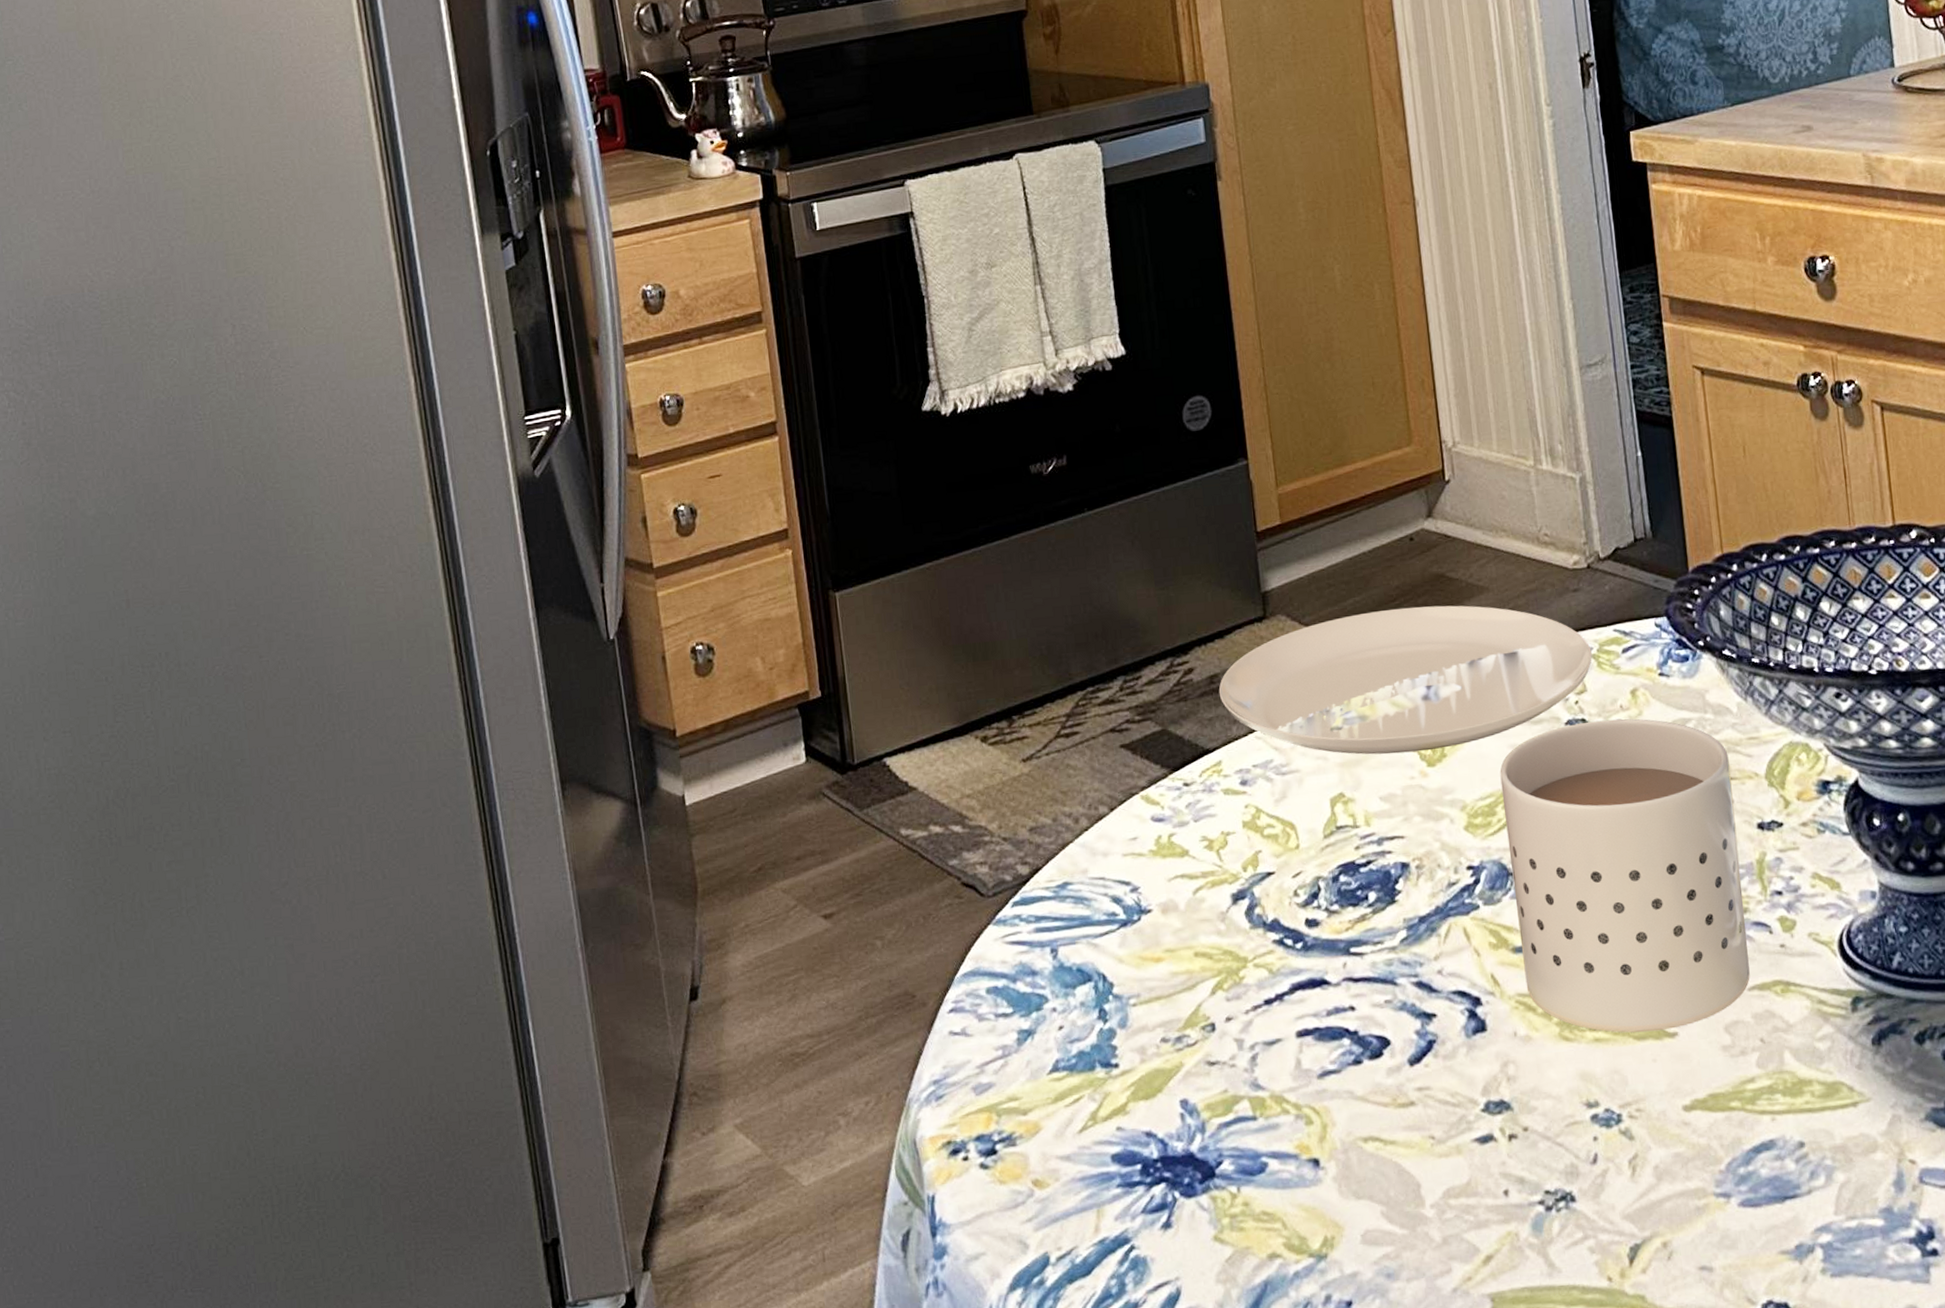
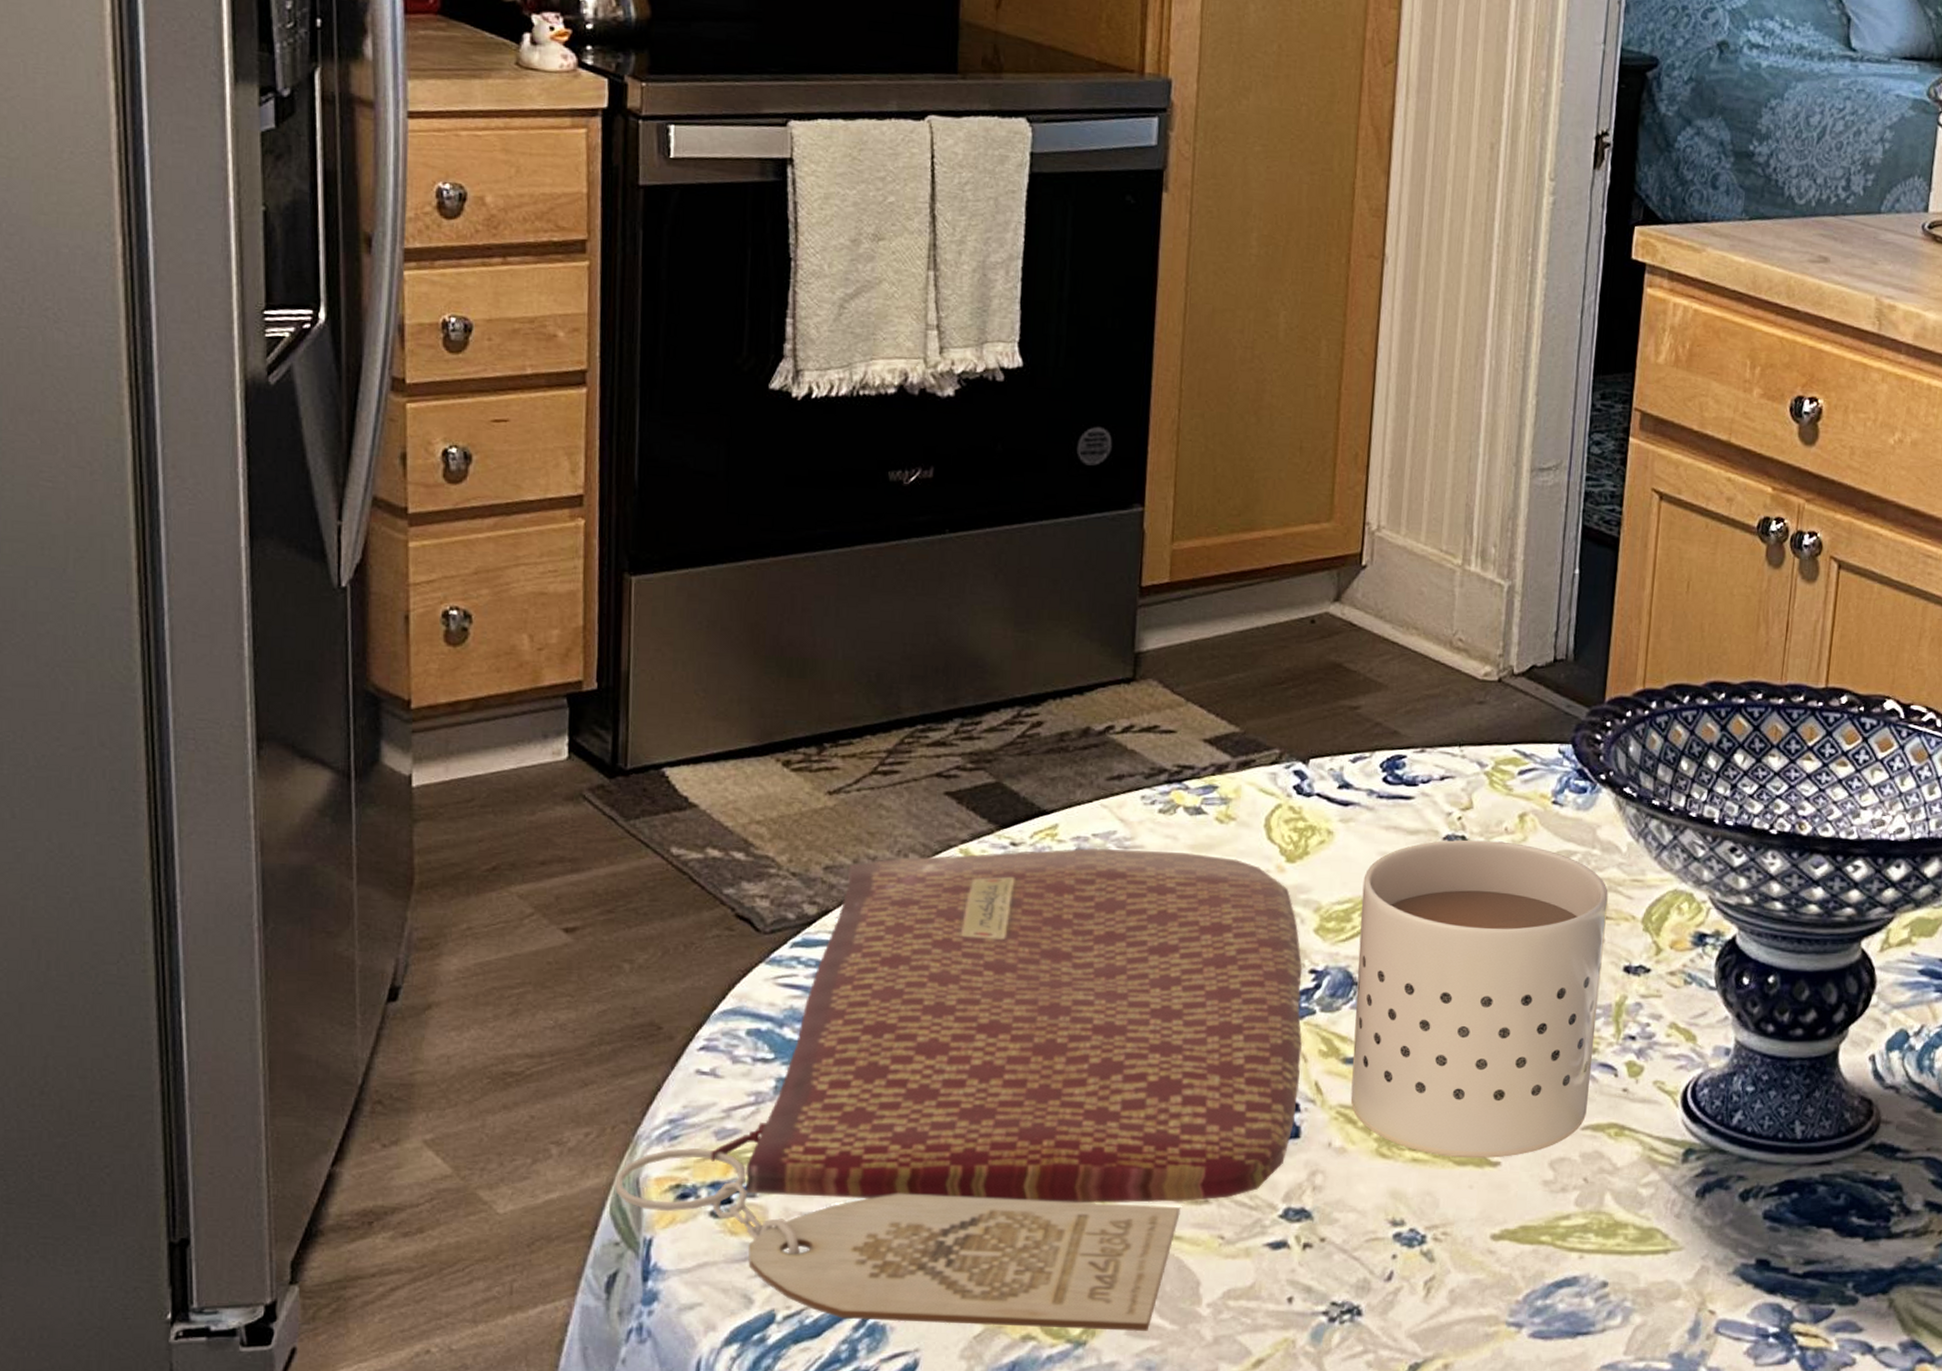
placemat: none [896,770,1479,1255] -> present [615,848,1303,1332]
plate: present [1218,605,1592,755] -> none [1067,691,1486,846]

